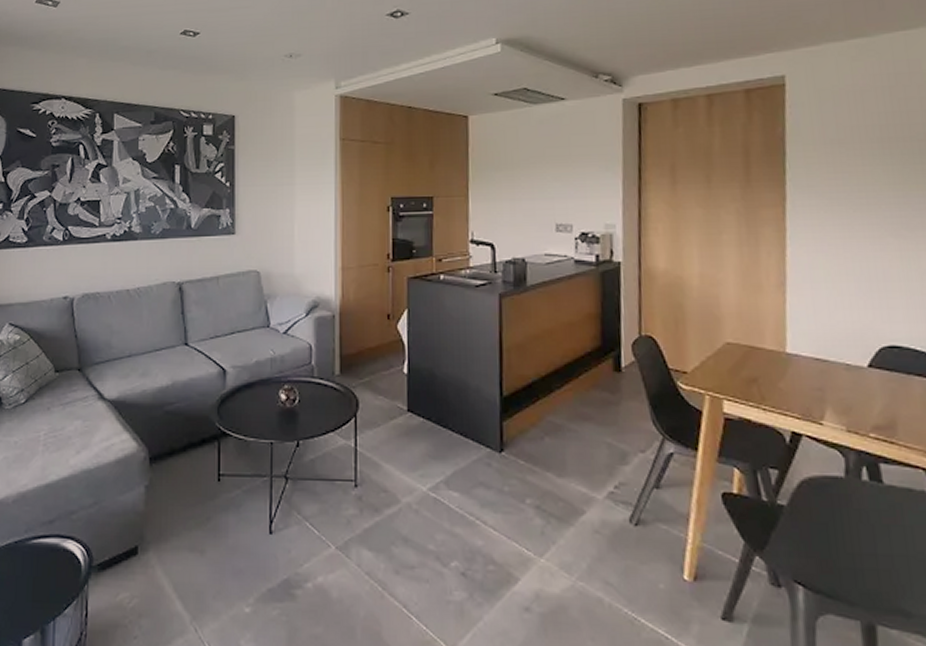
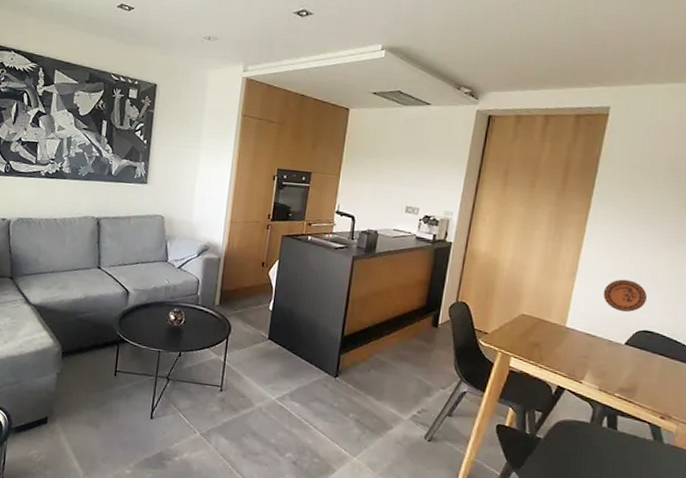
decorative plate: none [825,283,884,326] -> present [603,279,648,313]

